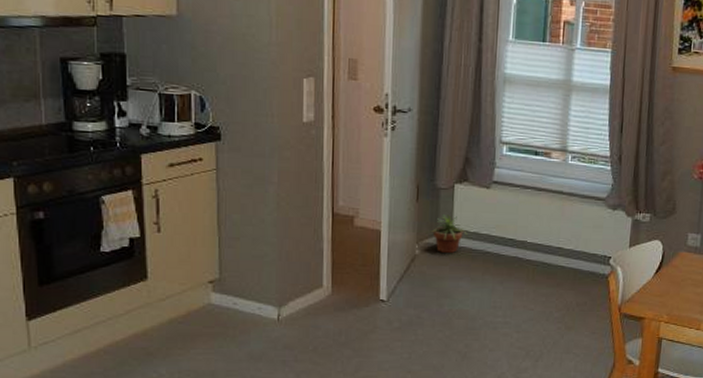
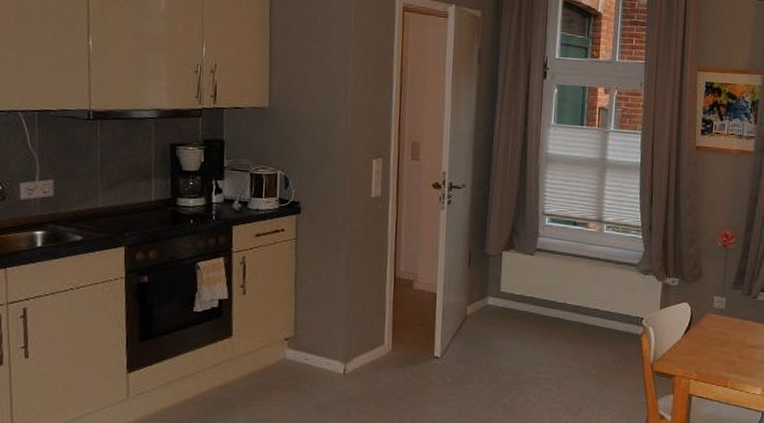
potted plant: present [427,214,469,254] -> none [477,279,514,315]

